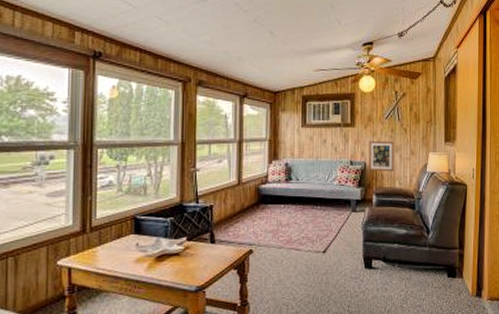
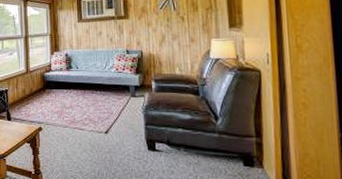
wall art: present [368,140,394,172] -> none [144,29,173,59]

